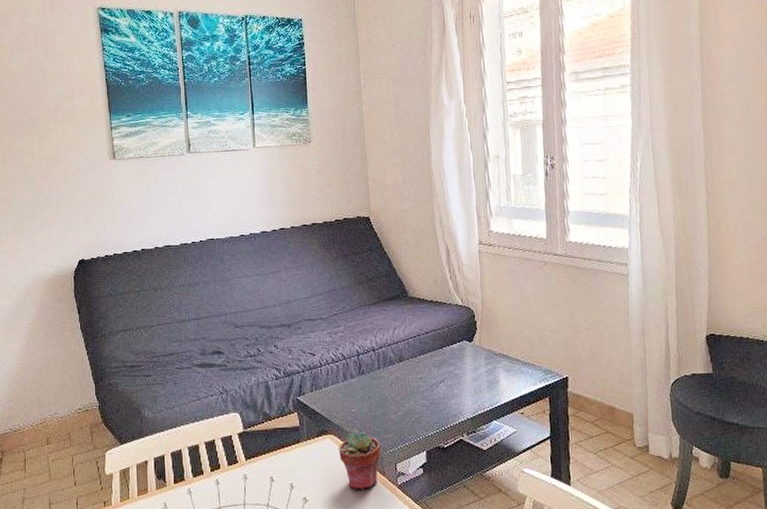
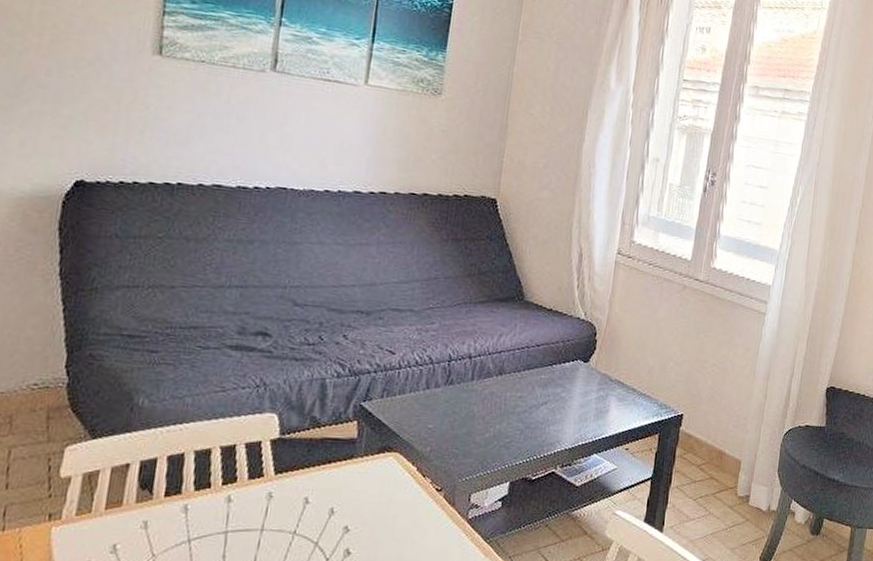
potted succulent: present [339,430,381,490] -> none [401,450,456,522]

